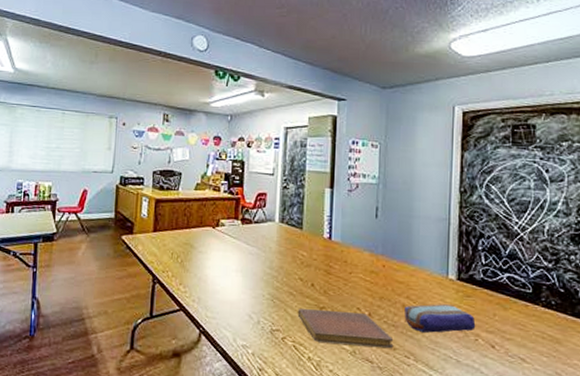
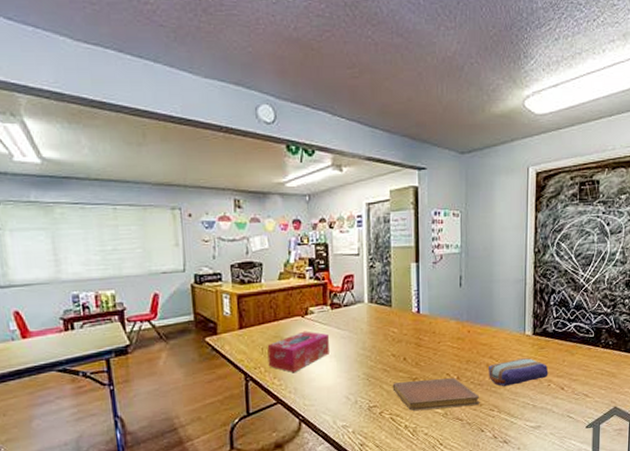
tissue box: none [176,242,237,281] -> present [267,331,329,372]

